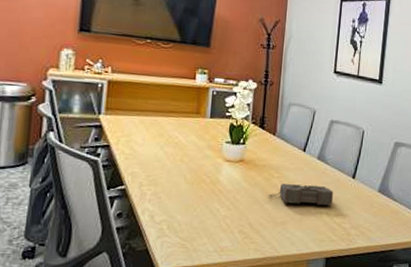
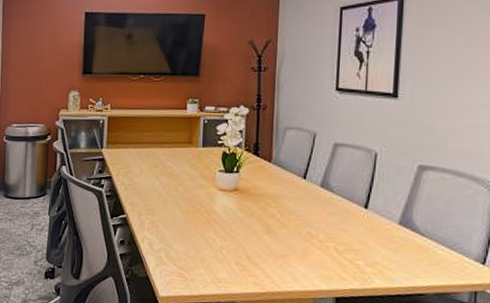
diary: present [268,184,334,206] -> none [265,214,342,239]

